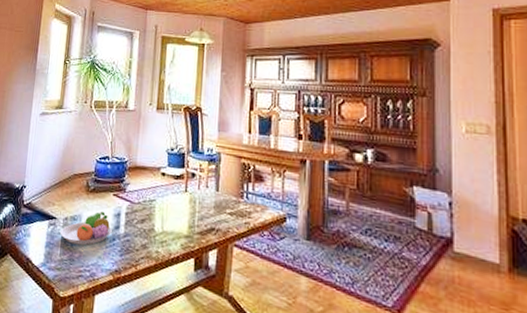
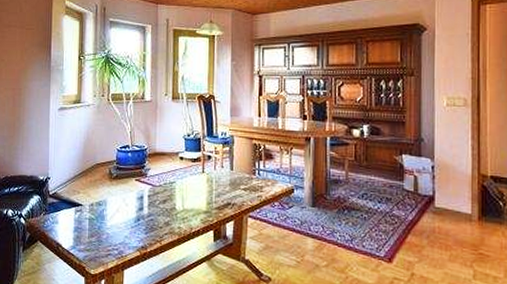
fruit bowl: present [60,211,112,246] -> none [87,196,136,228]

